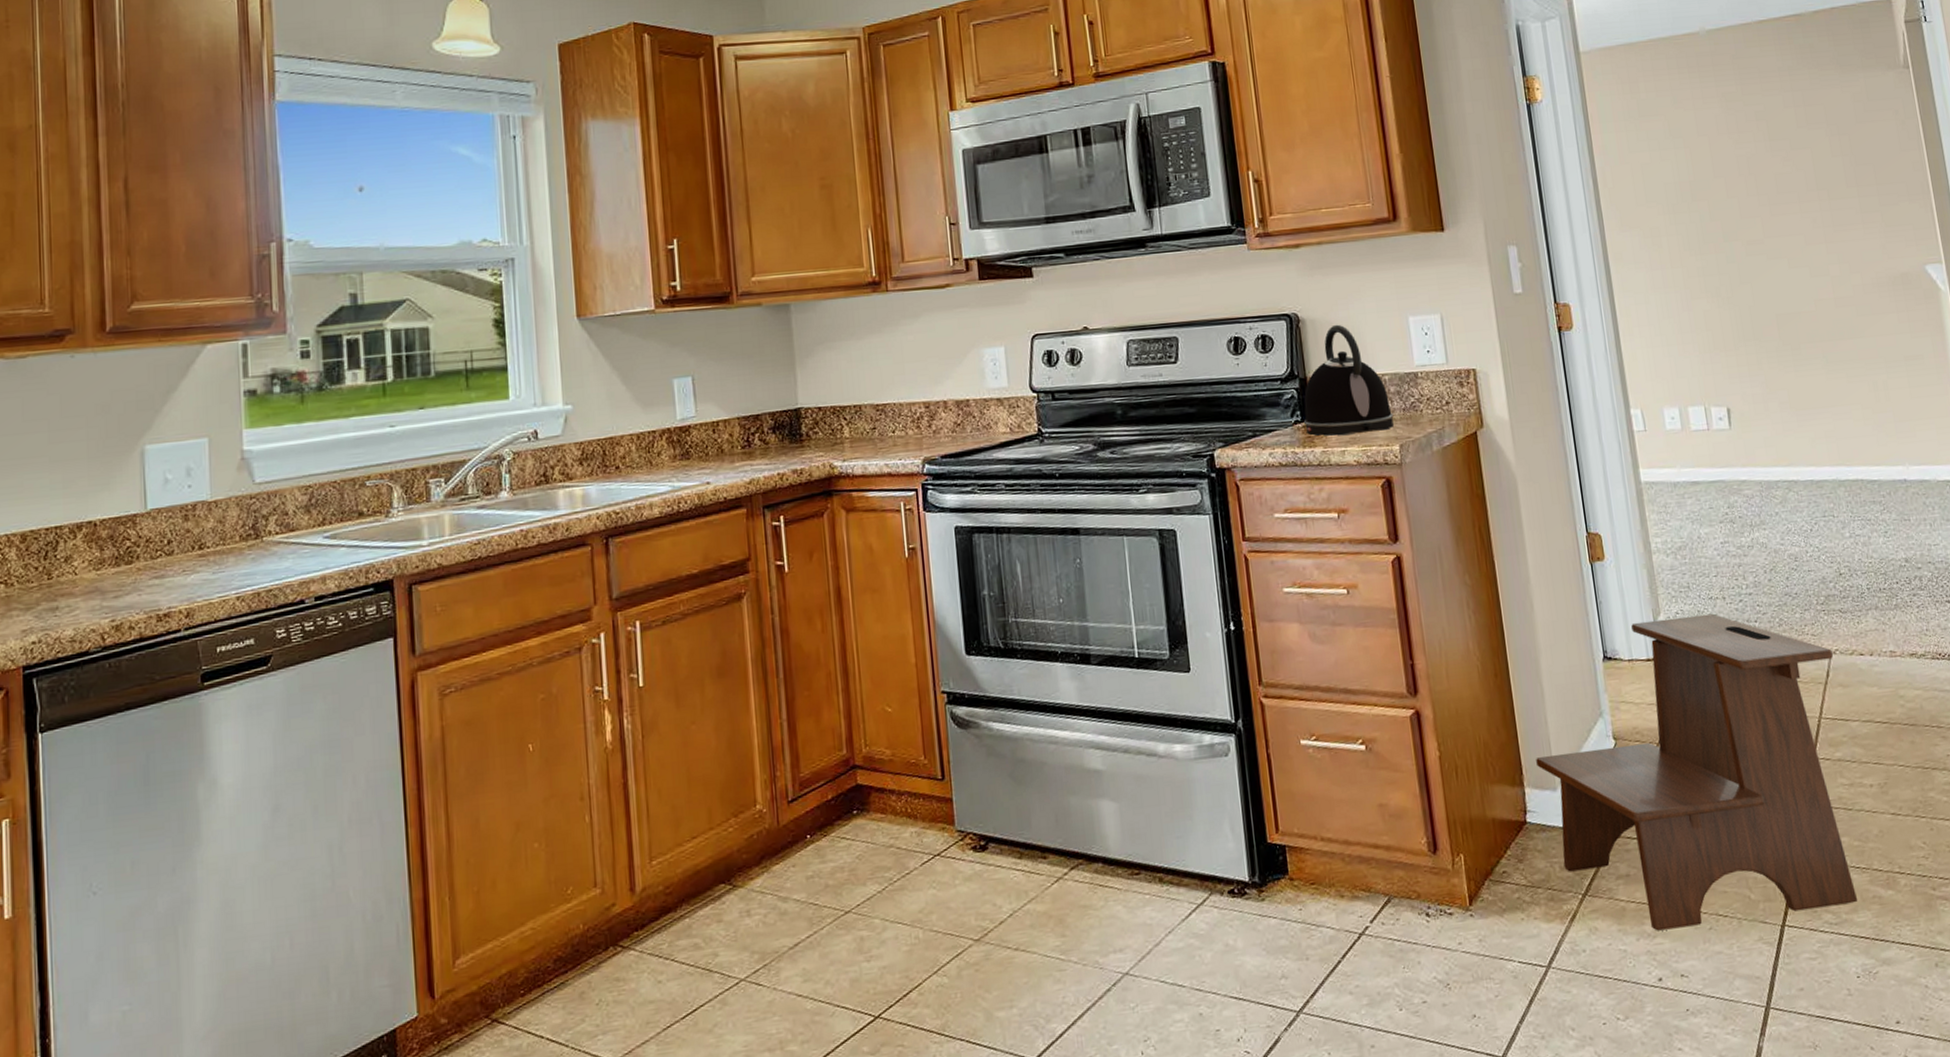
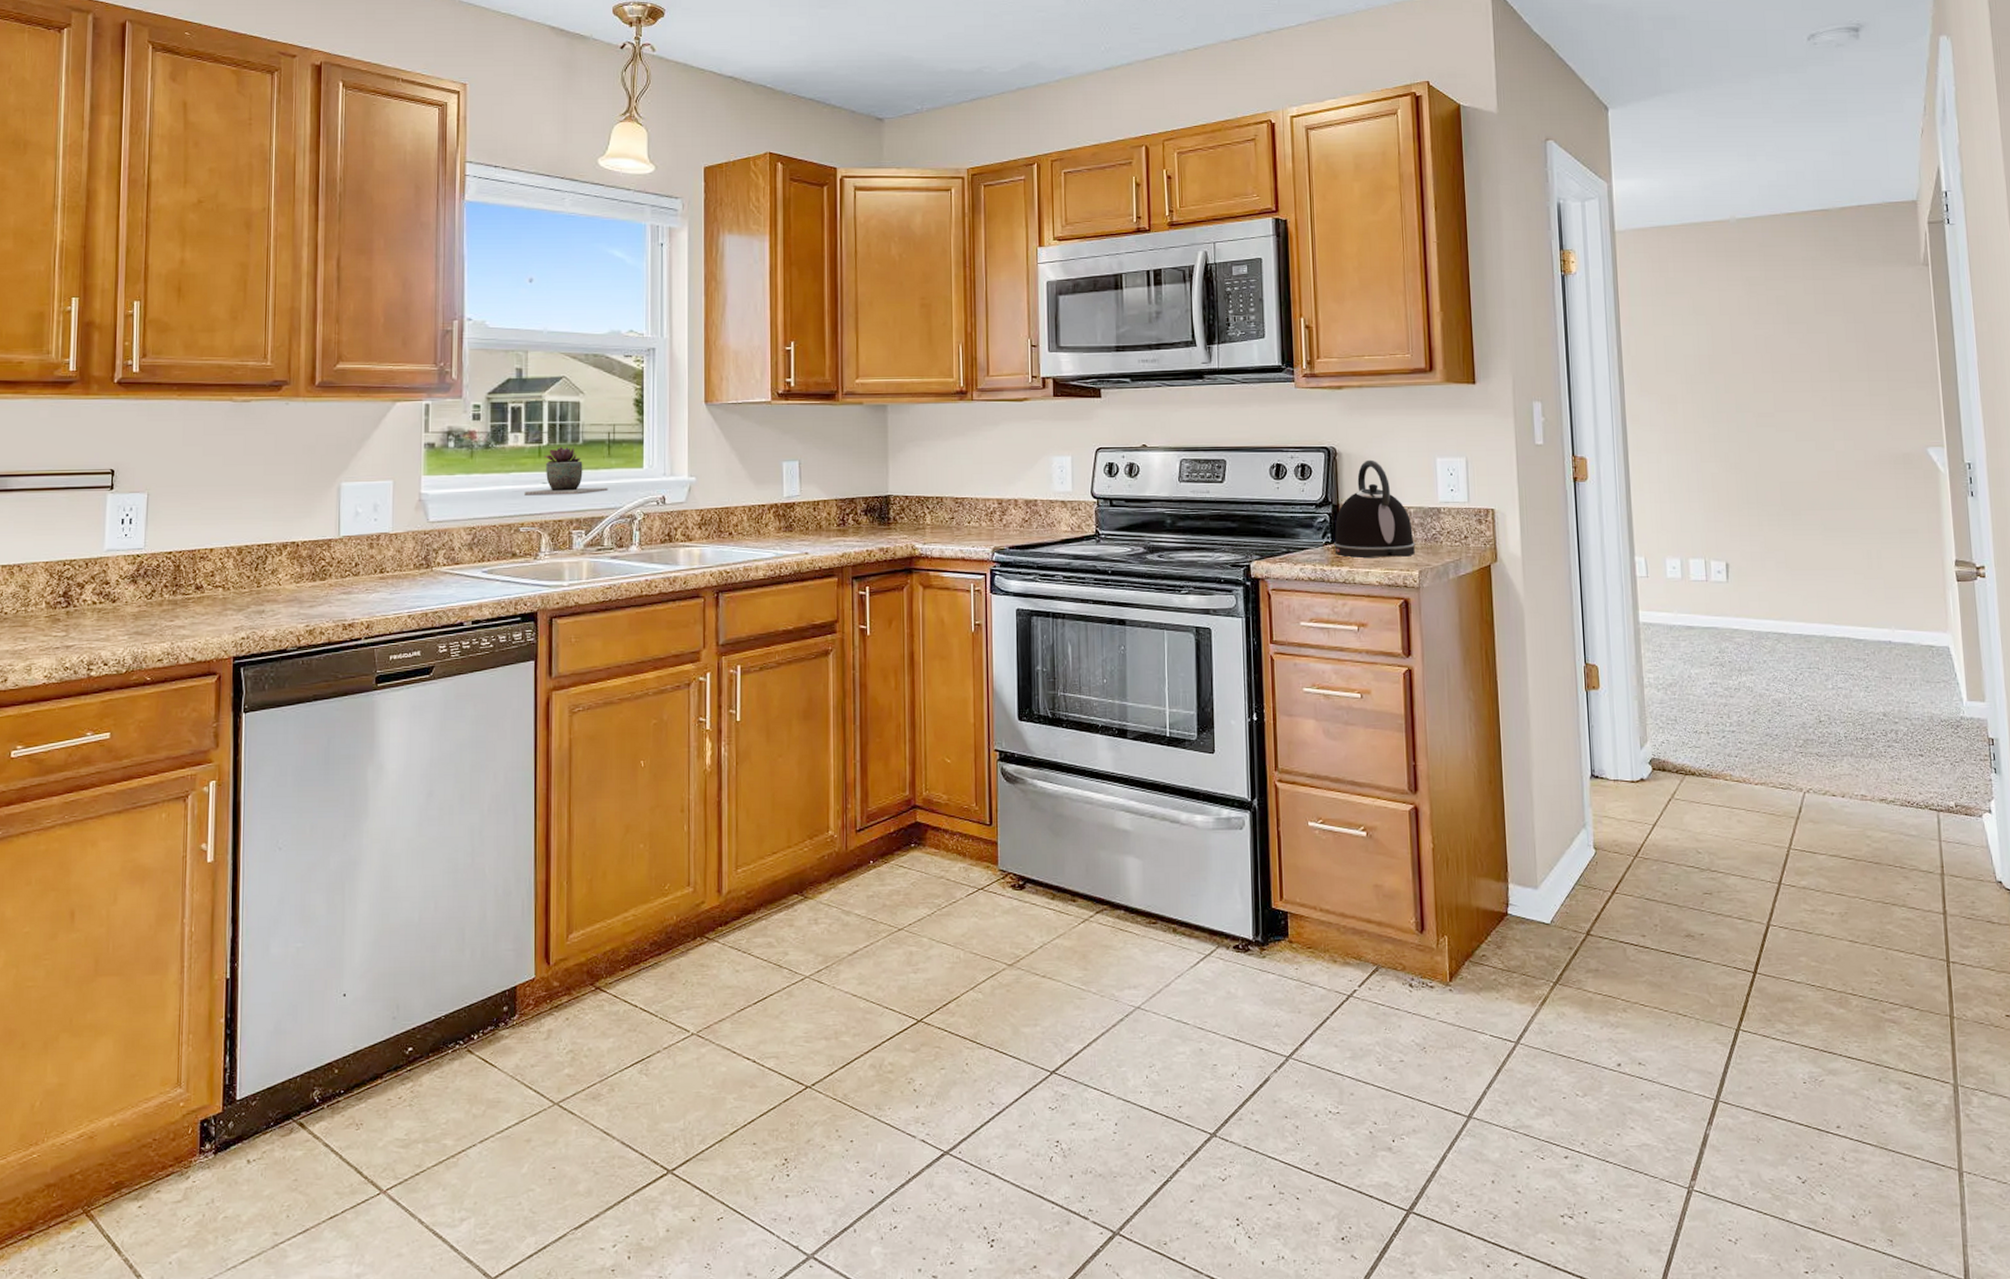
succulent plant: none [369,381,469,443] -> present [524,447,608,496]
step stool: present [1536,613,1858,931] -> none [1521,745,1811,1022]

